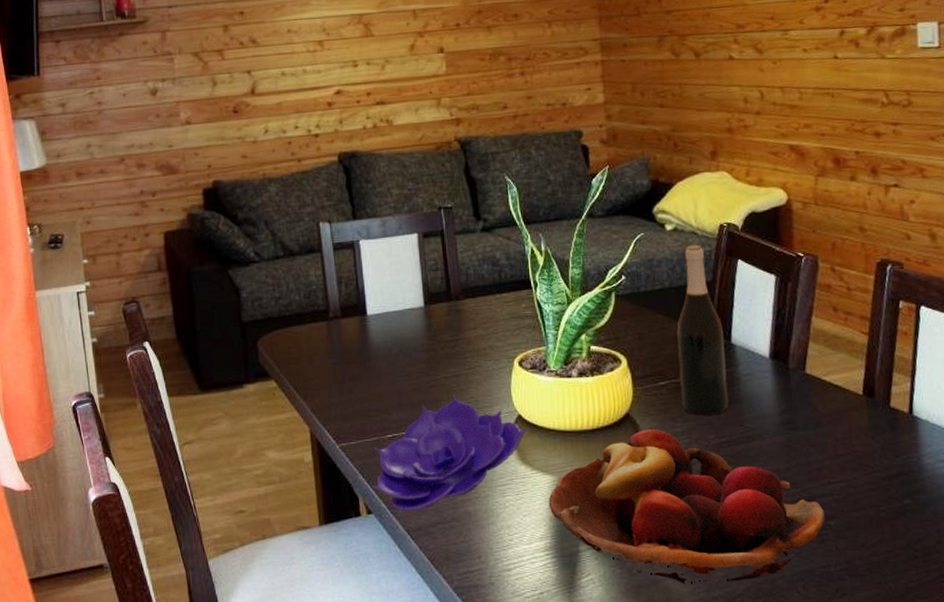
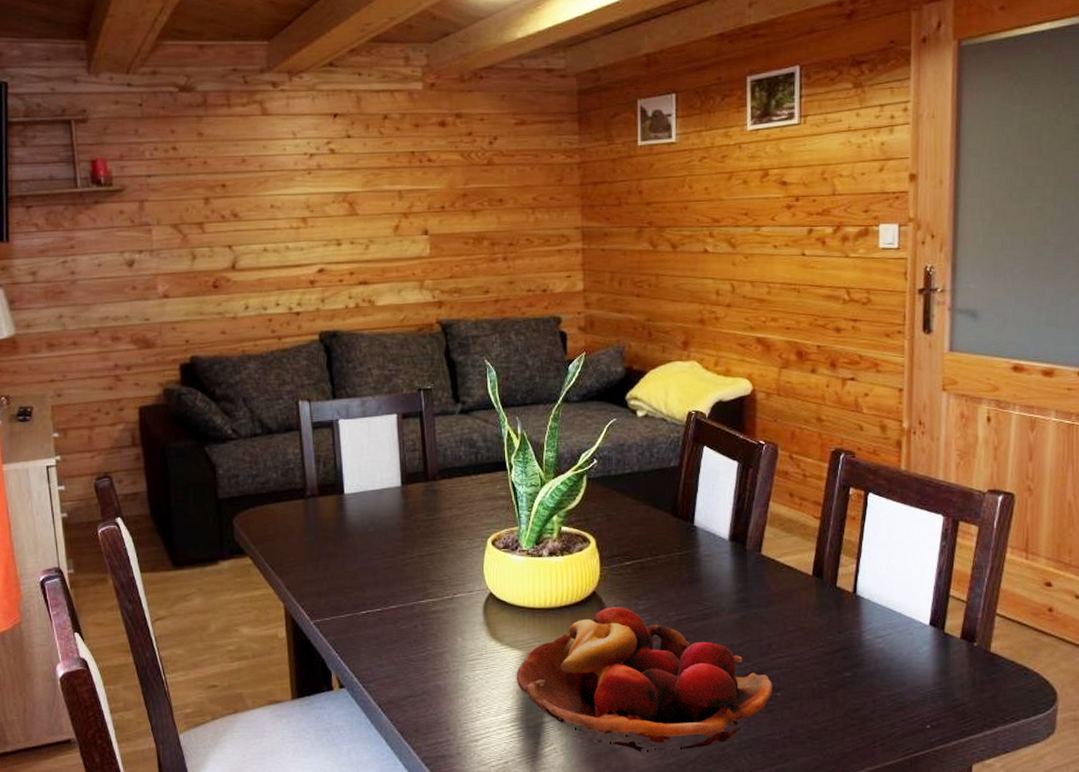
decorative bowl: present [372,395,526,512] -> none [345,573,497,686]
wine bottle: present [677,245,729,416] -> none [644,431,689,594]

